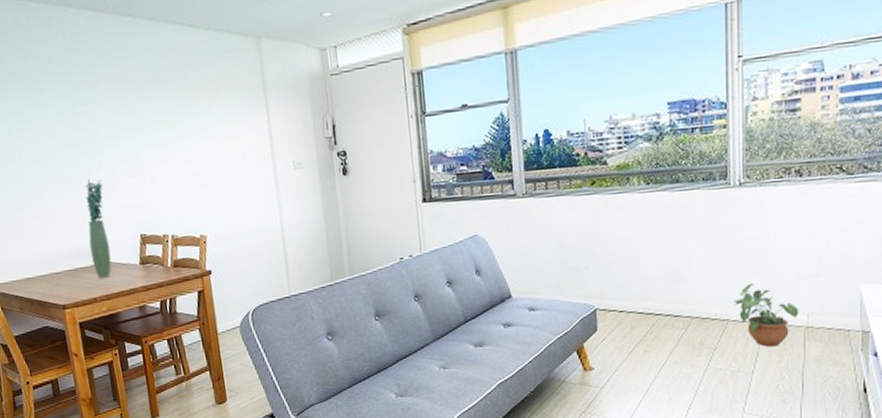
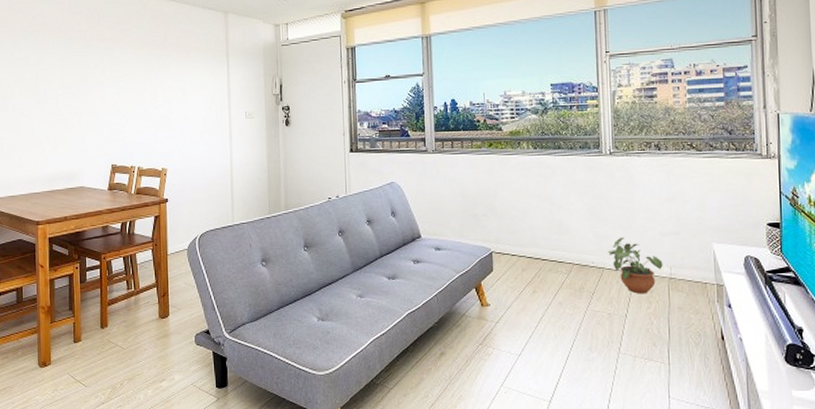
vase: present [85,179,112,279] -> none [67,116,86,200]

